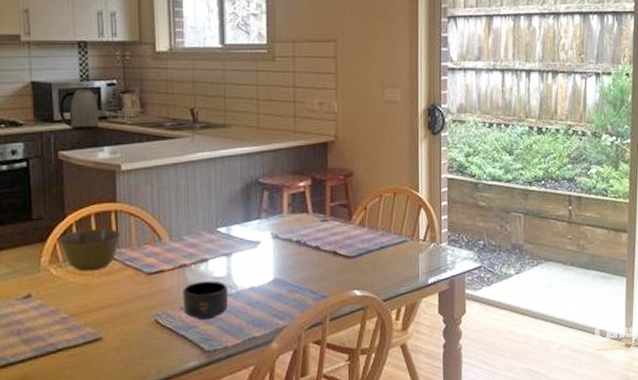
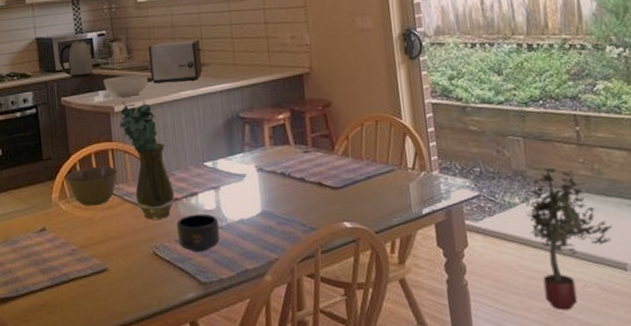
bowl: none [109,131,163,155] -> present [102,74,149,98]
vase: none [126,159,183,286] -> present [119,100,175,220]
toaster: none [164,98,224,143] -> present [148,39,203,84]
potted tree: none [517,242,588,370] -> present [522,167,613,310]

